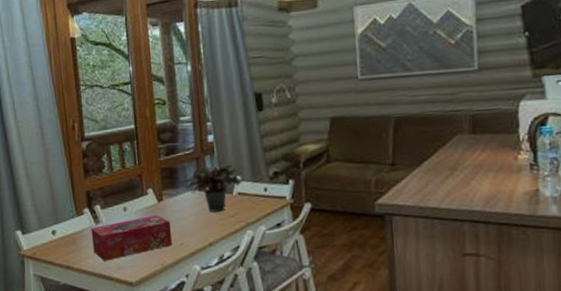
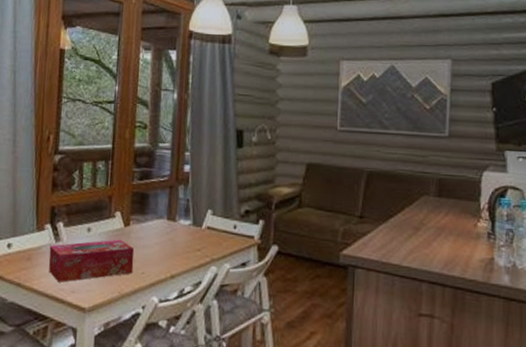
potted plant: present [181,164,242,212] -> none [151,195,213,244]

